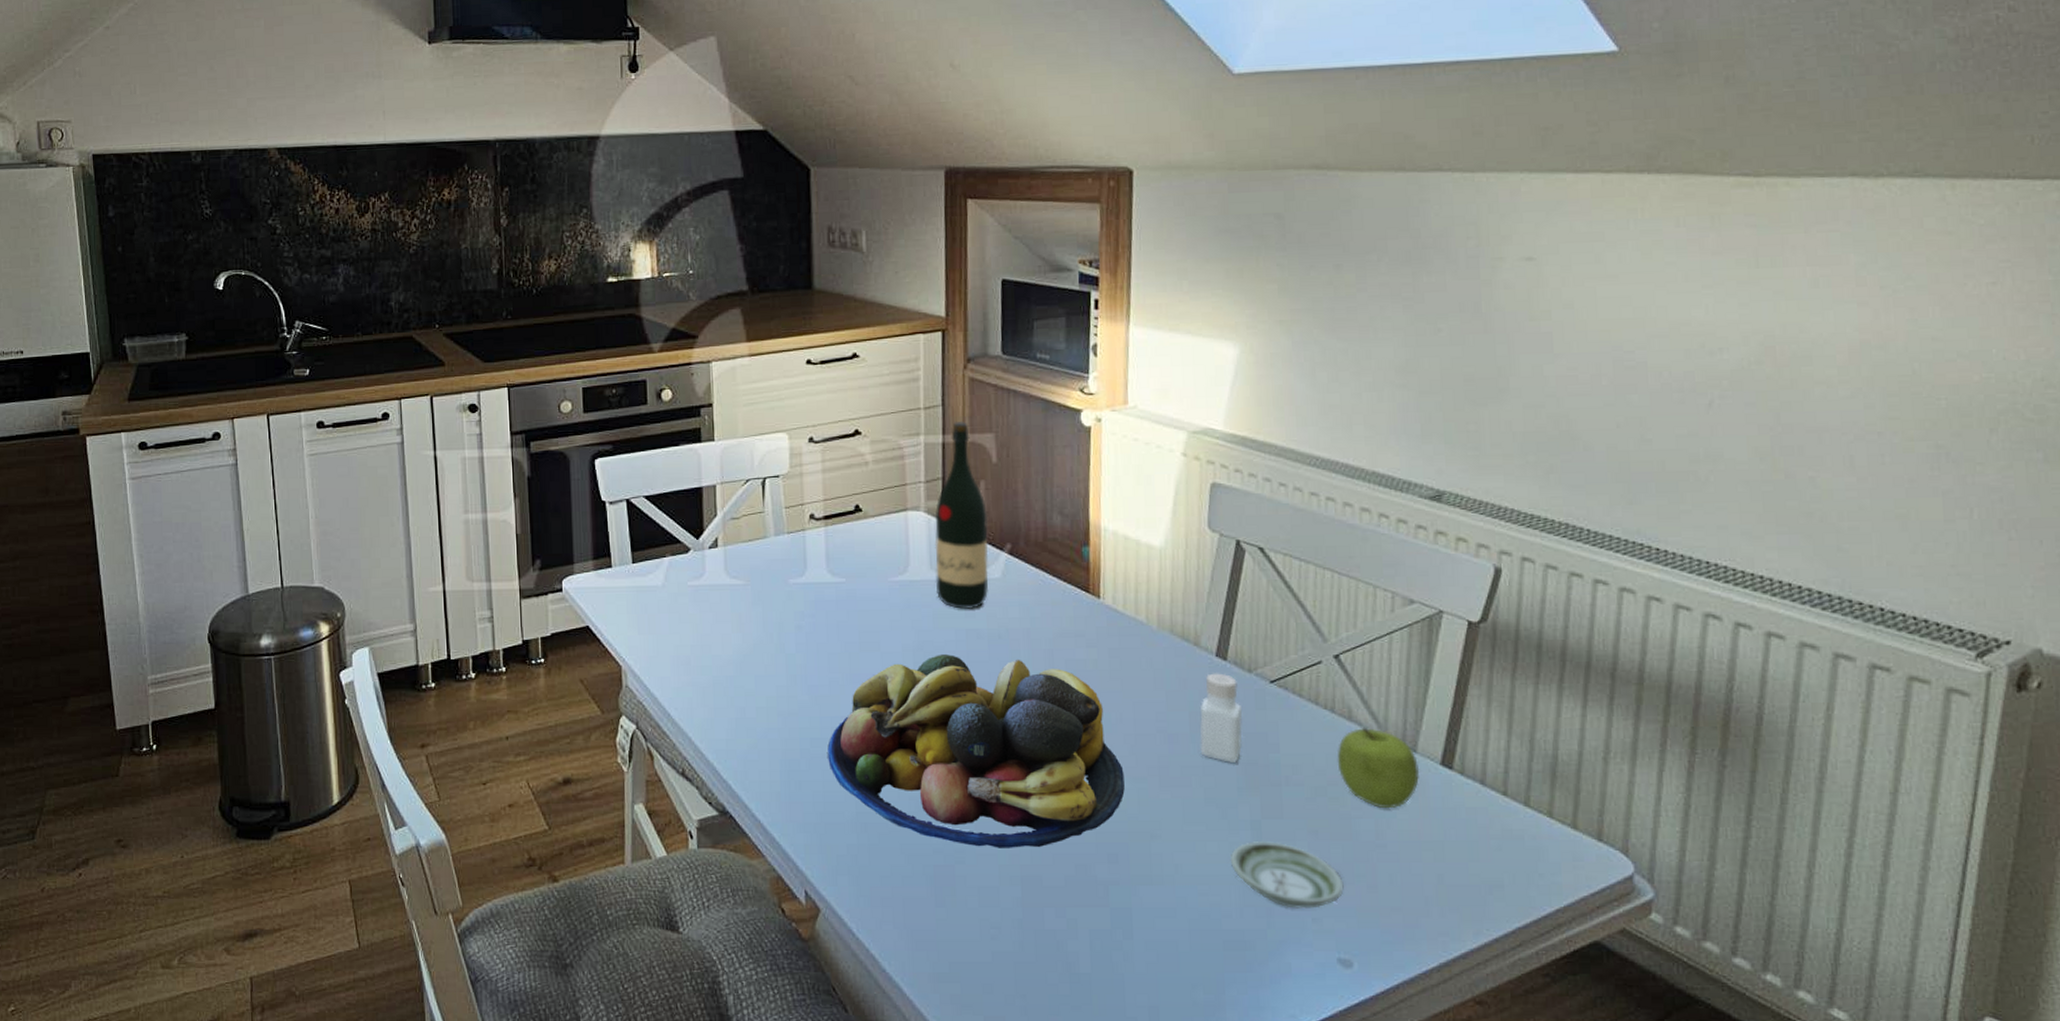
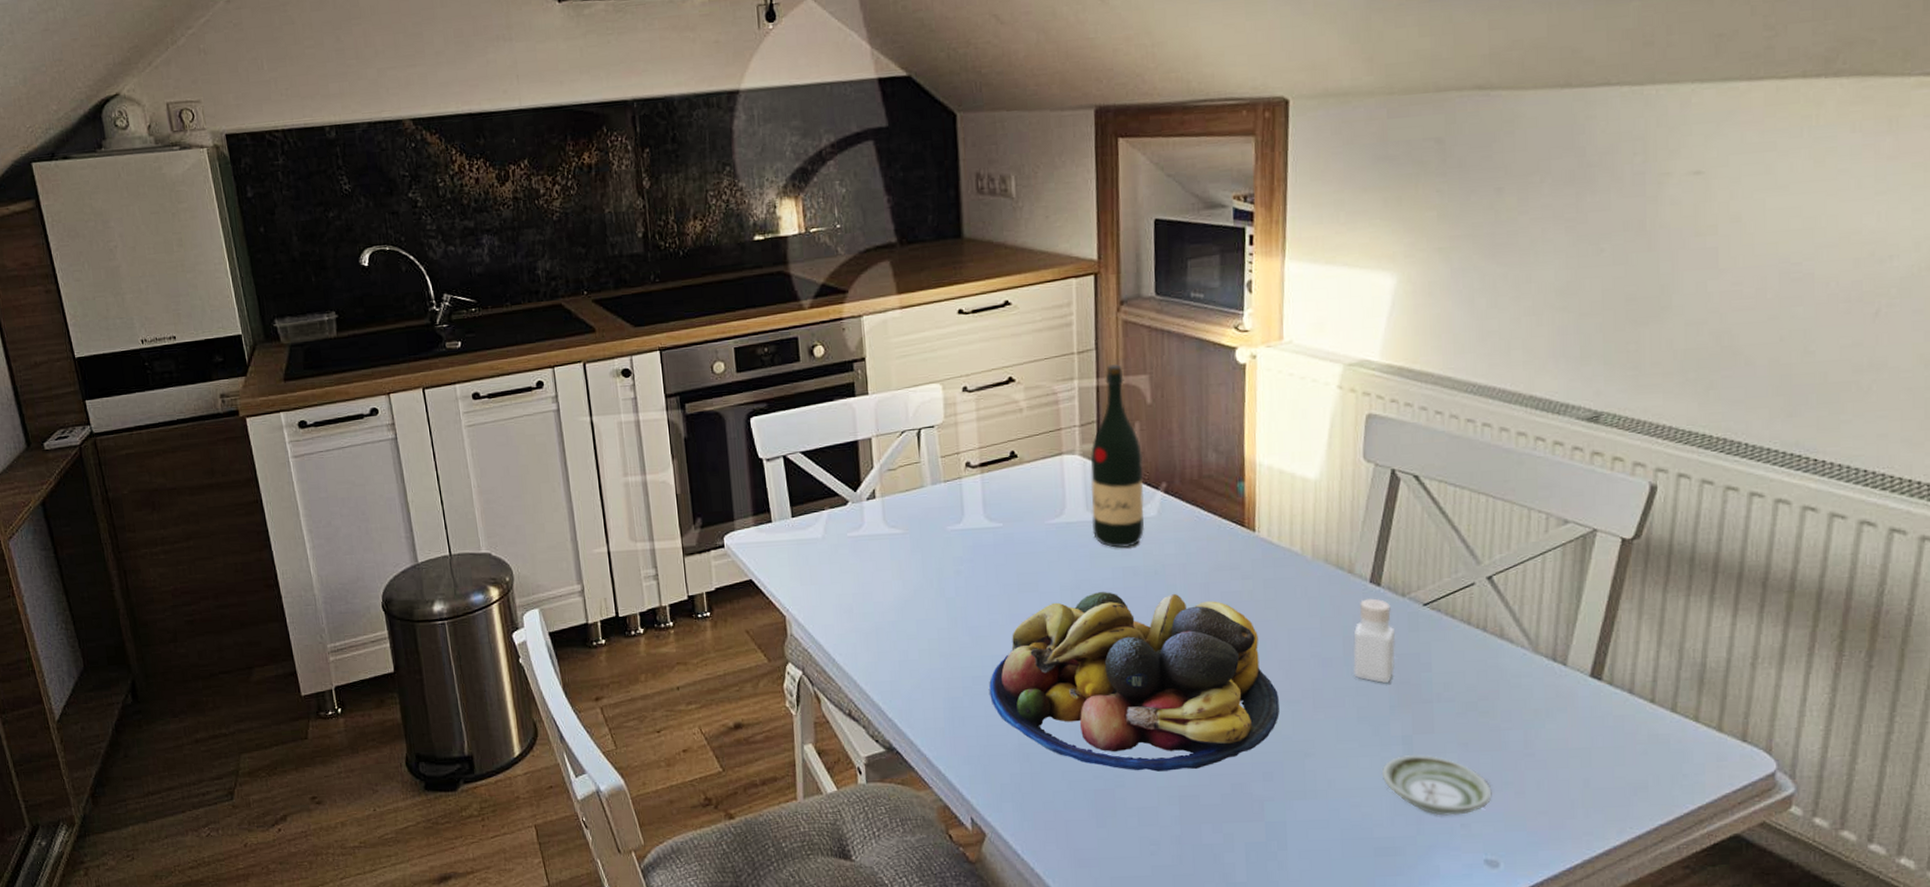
fruit: present [1337,727,1420,808] -> none [1488,644,1569,719]

